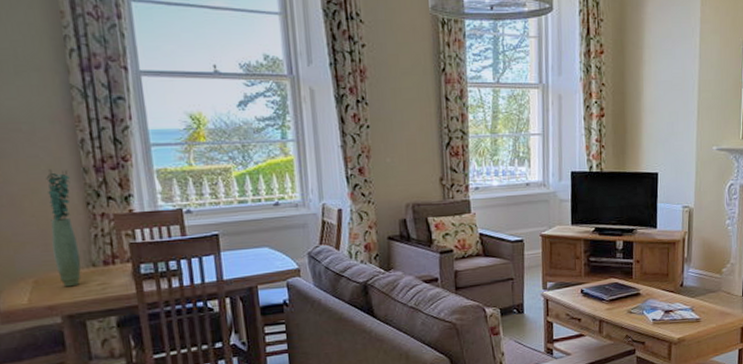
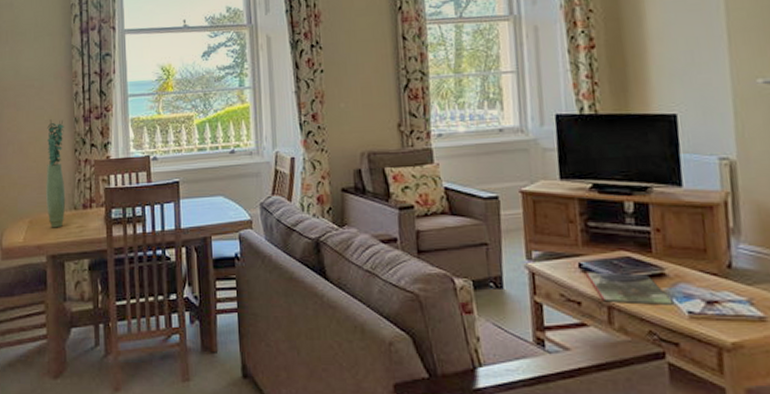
magazine: none [585,294,644,317] -> present [585,272,673,305]

